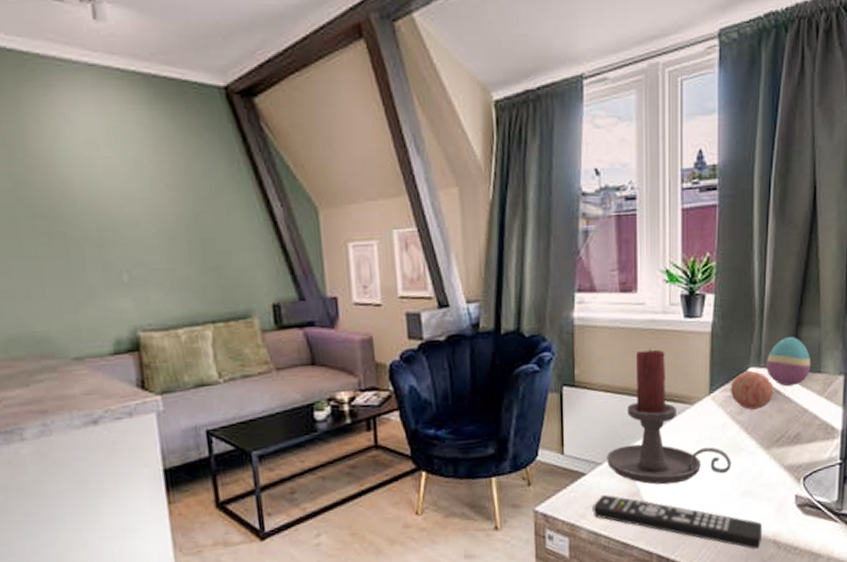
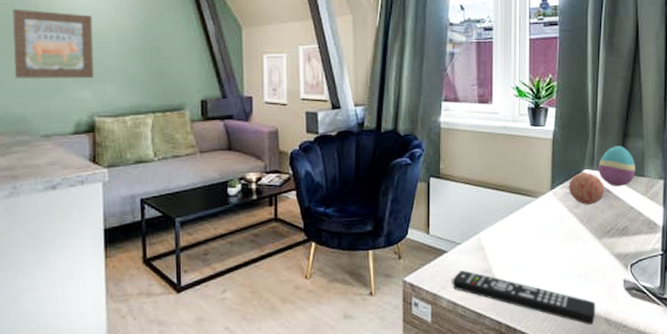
wall art: none [16,196,133,287] -> present [12,8,95,79]
candle holder: present [607,349,731,485] -> none [465,150,569,265]

